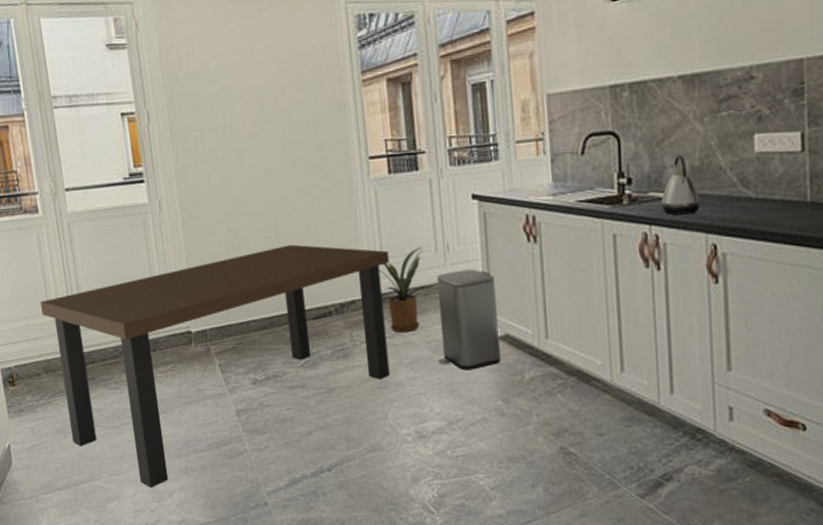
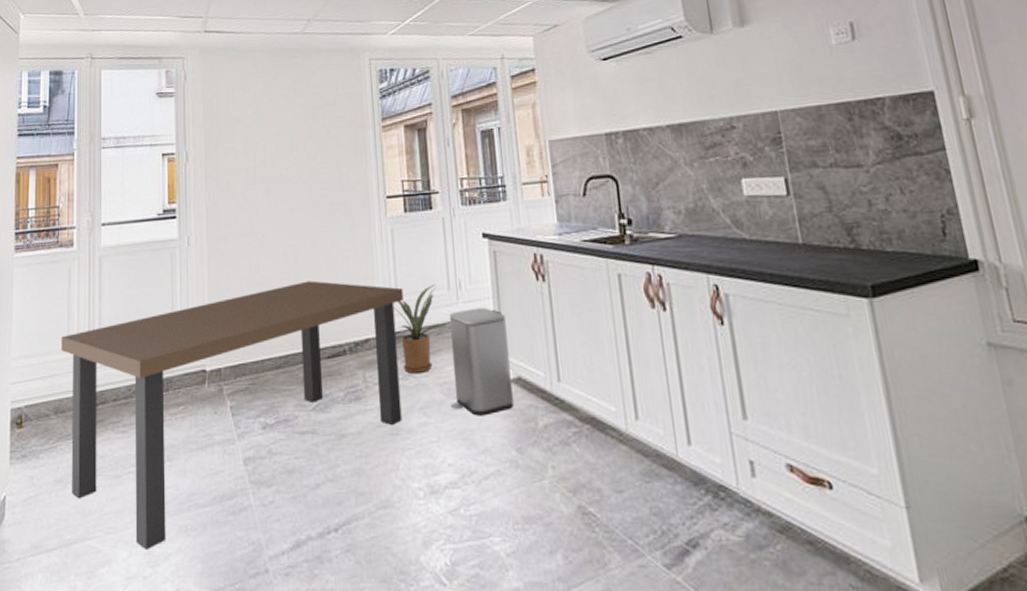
kettle: present [661,153,701,215] -> none [660,196,699,256]

